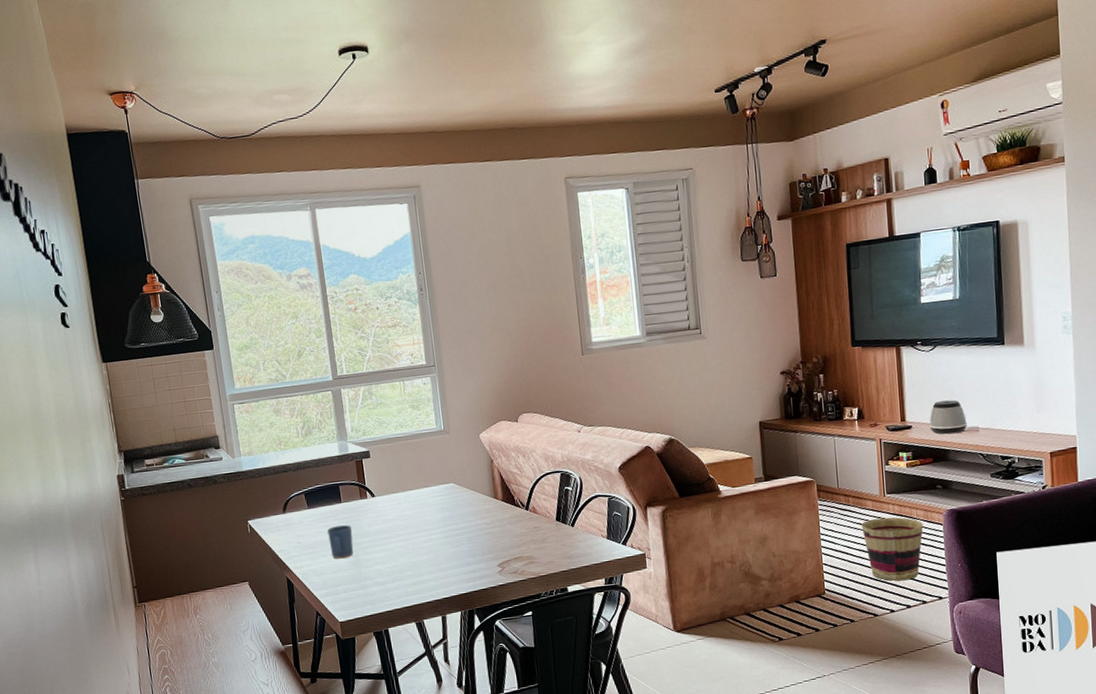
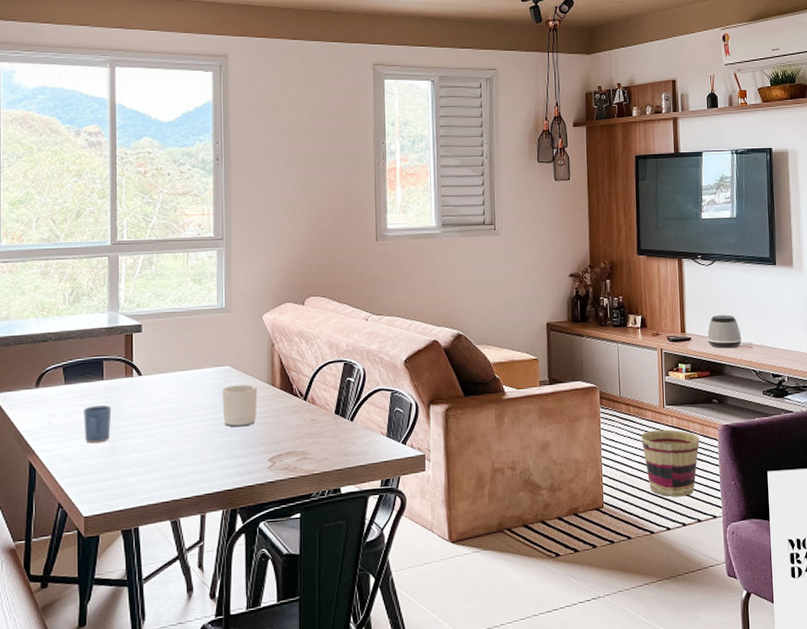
mug: none [449,499,483,538] -> present [222,385,258,427]

